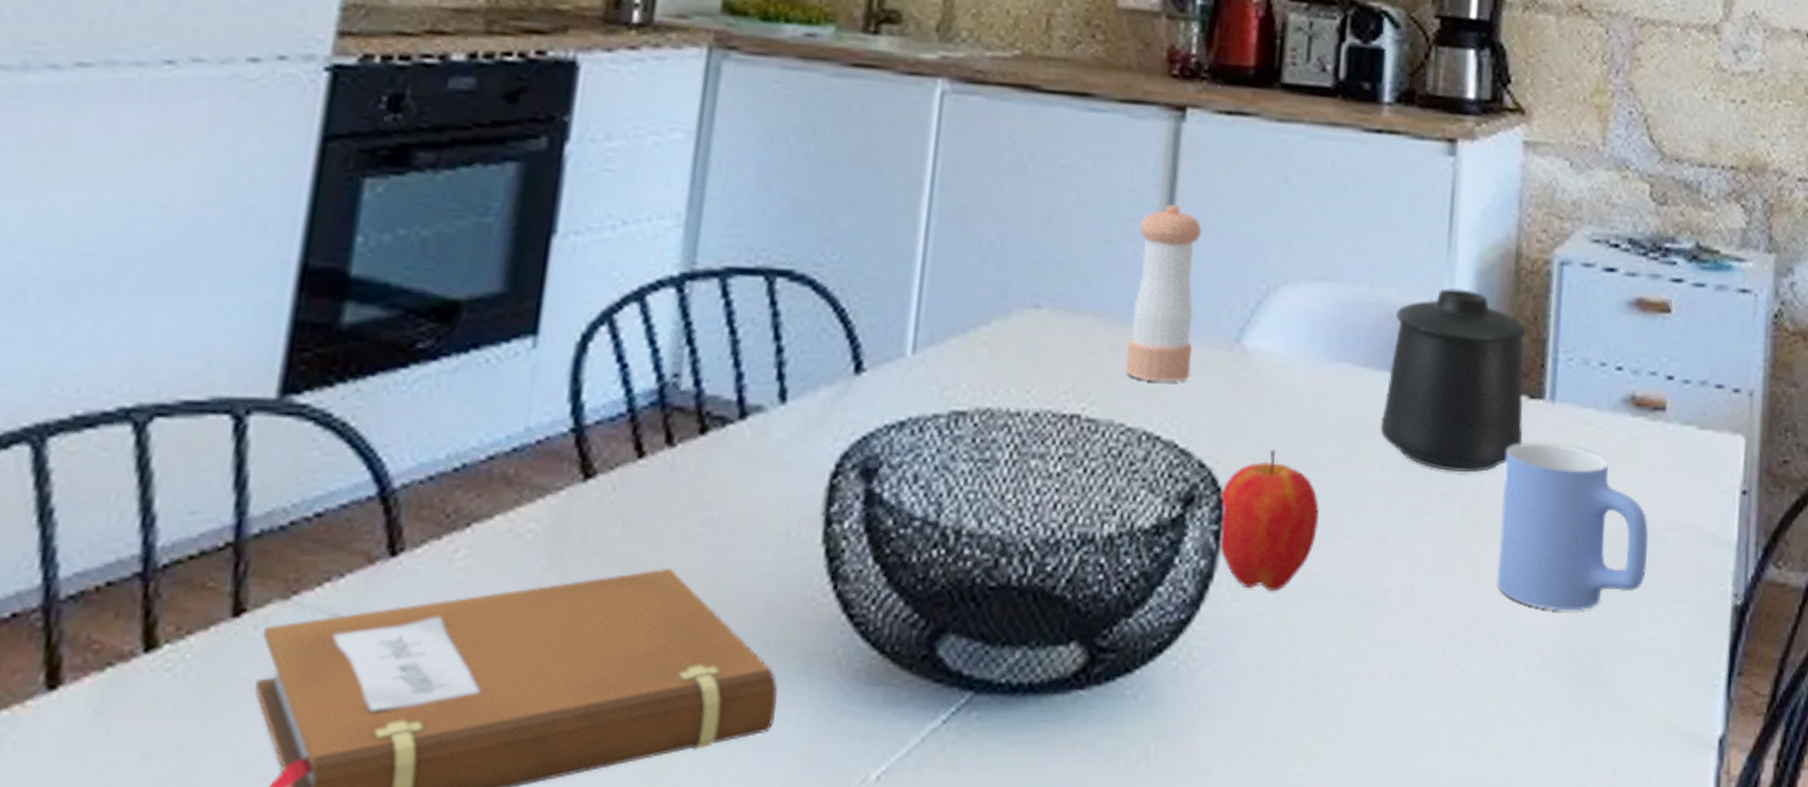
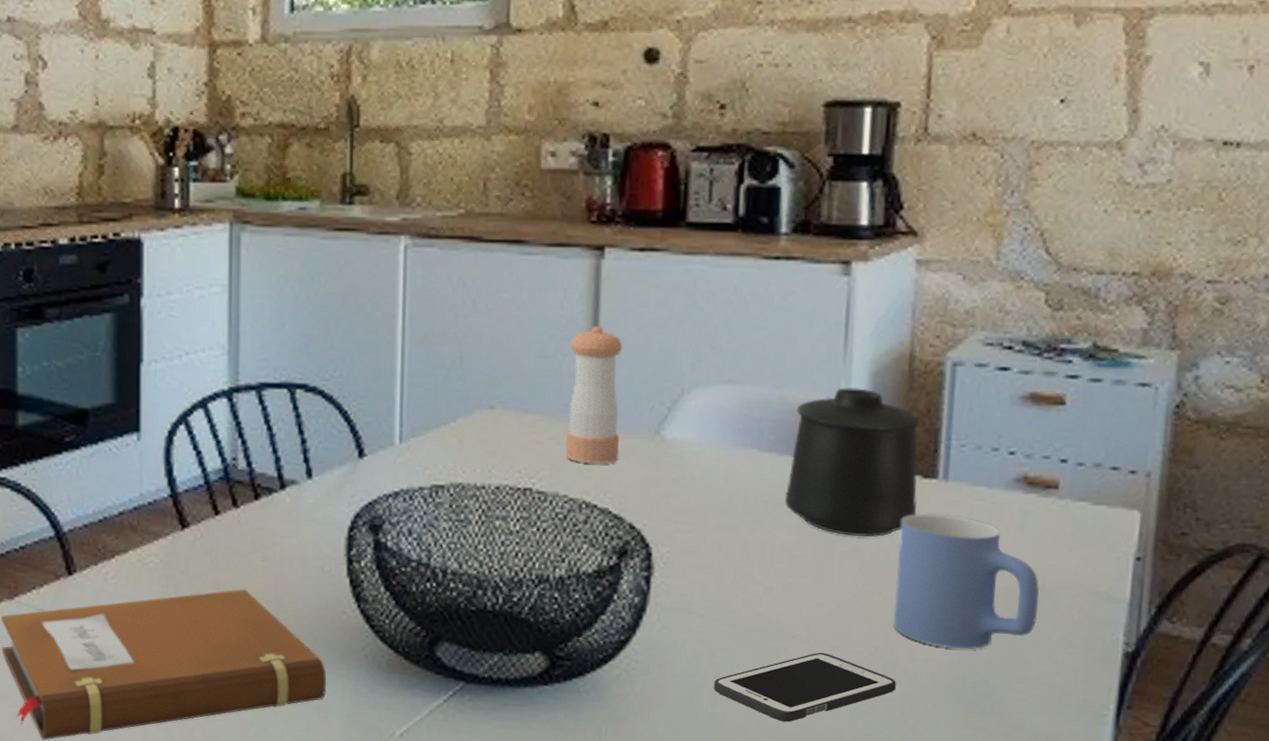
apple: present [1218,449,1319,592] -> none [648,515,733,623]
cell phone: none [1291,623,1500,721] -> present [714,652,896,723]

